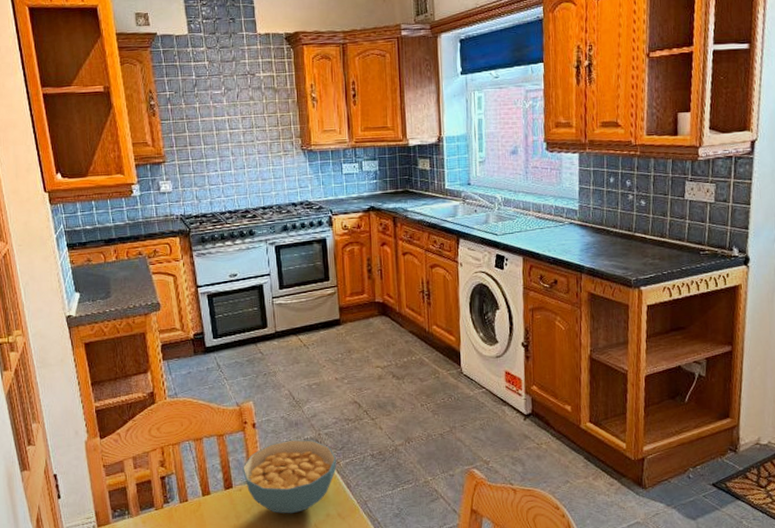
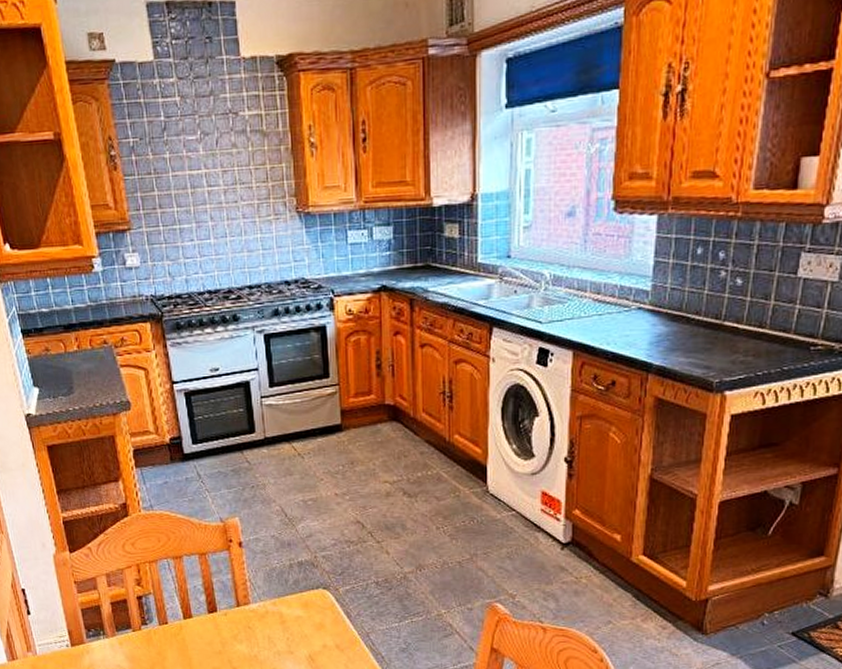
cereal bowl: present [242,439,337,514] -> none [228,561,336,643]

